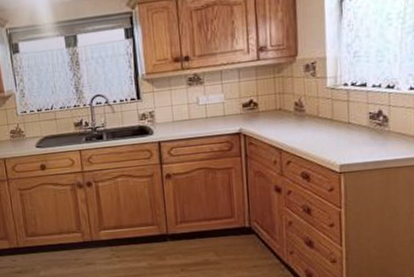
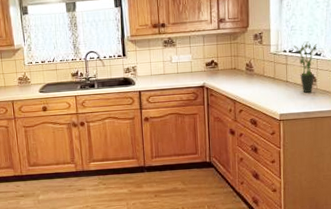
potted plant: none [352,70,389,137] -> present [290,41,317,93]

